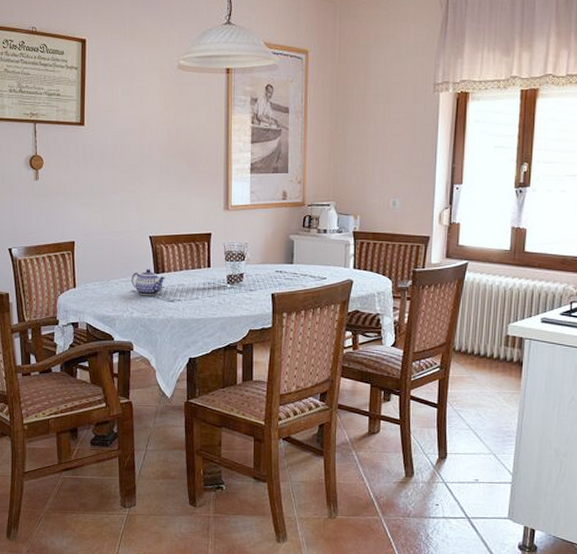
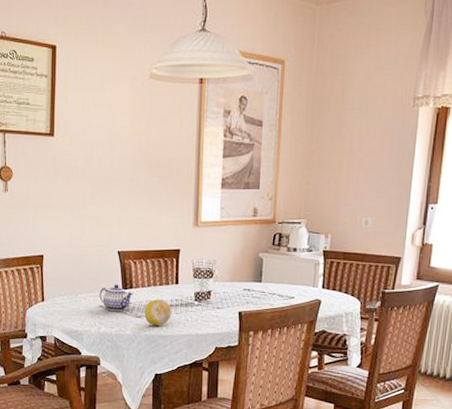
fruit: none [177,283,204,309] -> present [144,299,172,325]

